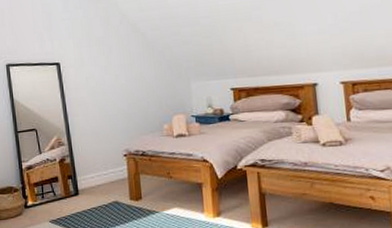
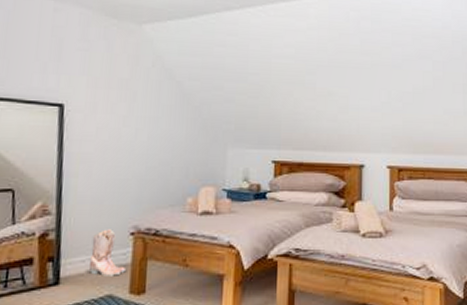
boots: none [96,153,125,188] -> present [90,229,127,276]

